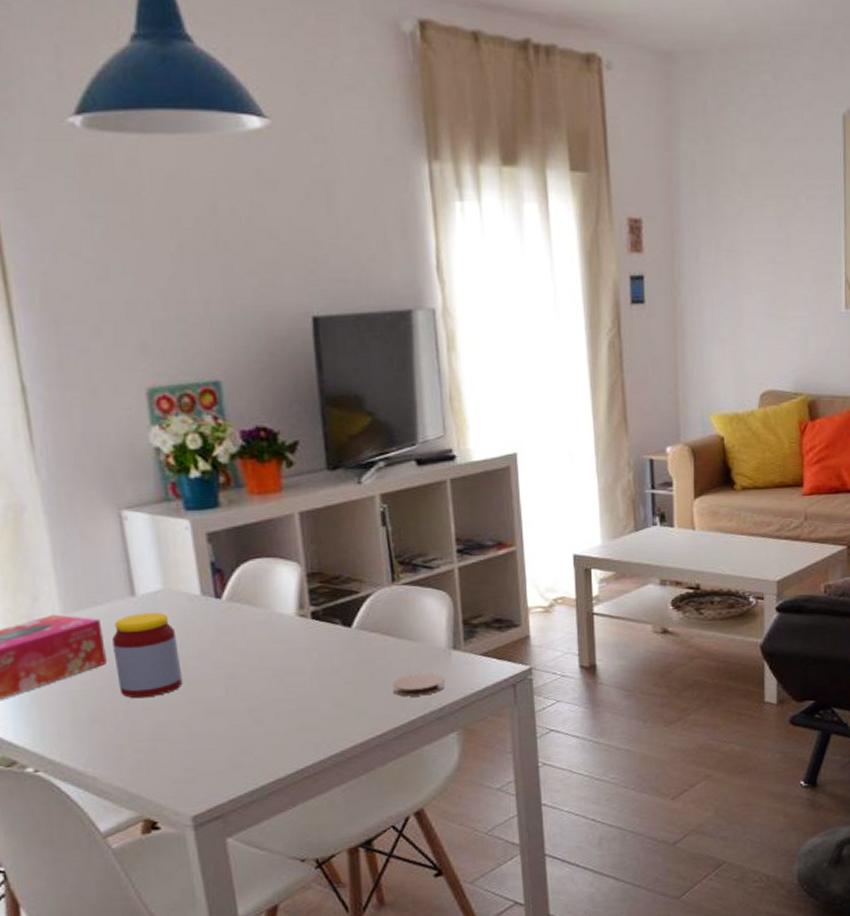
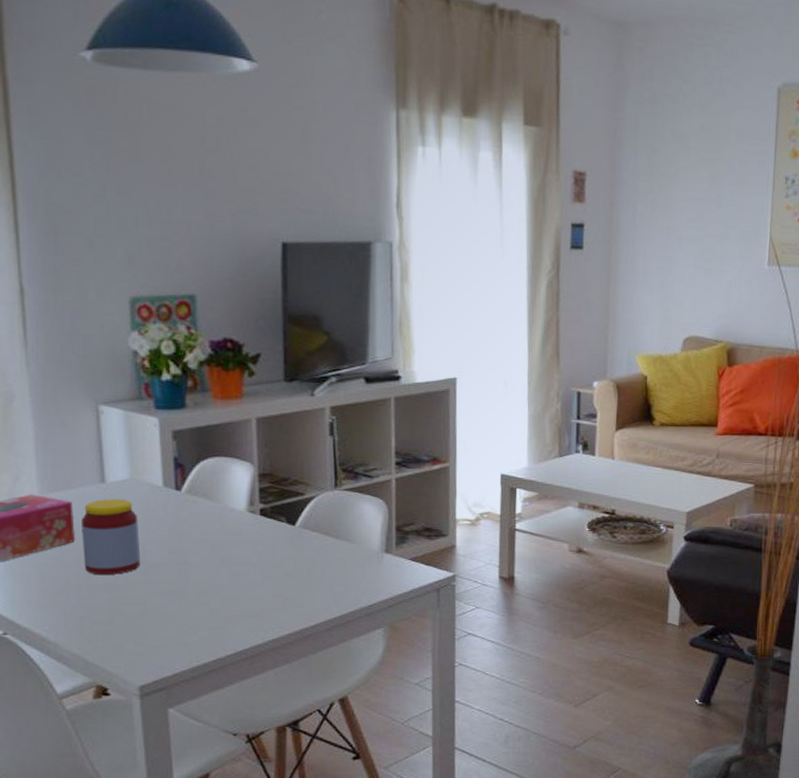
coaster: present [393,672,445,697] -> none [328,572,376,593]

